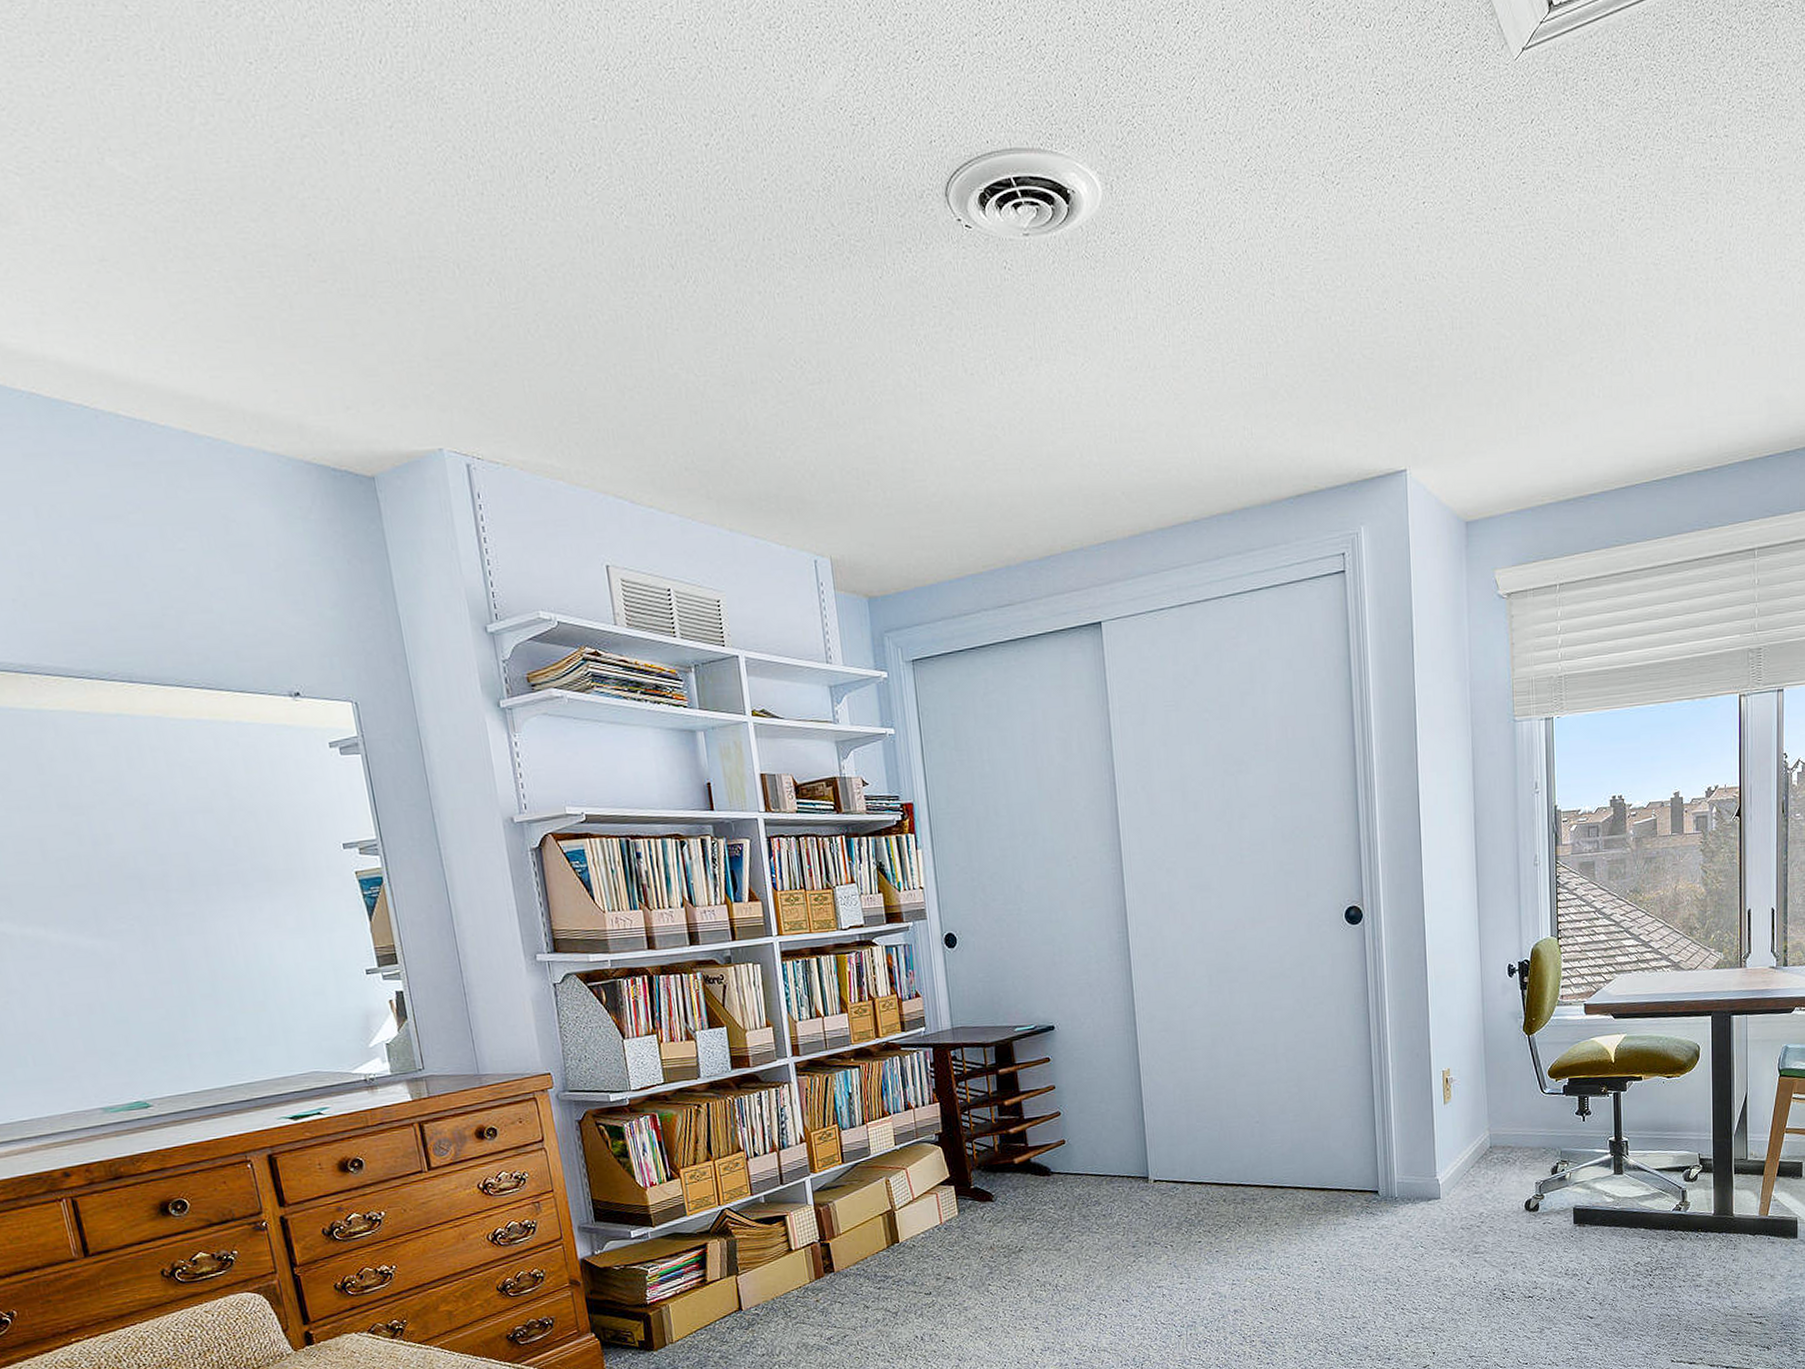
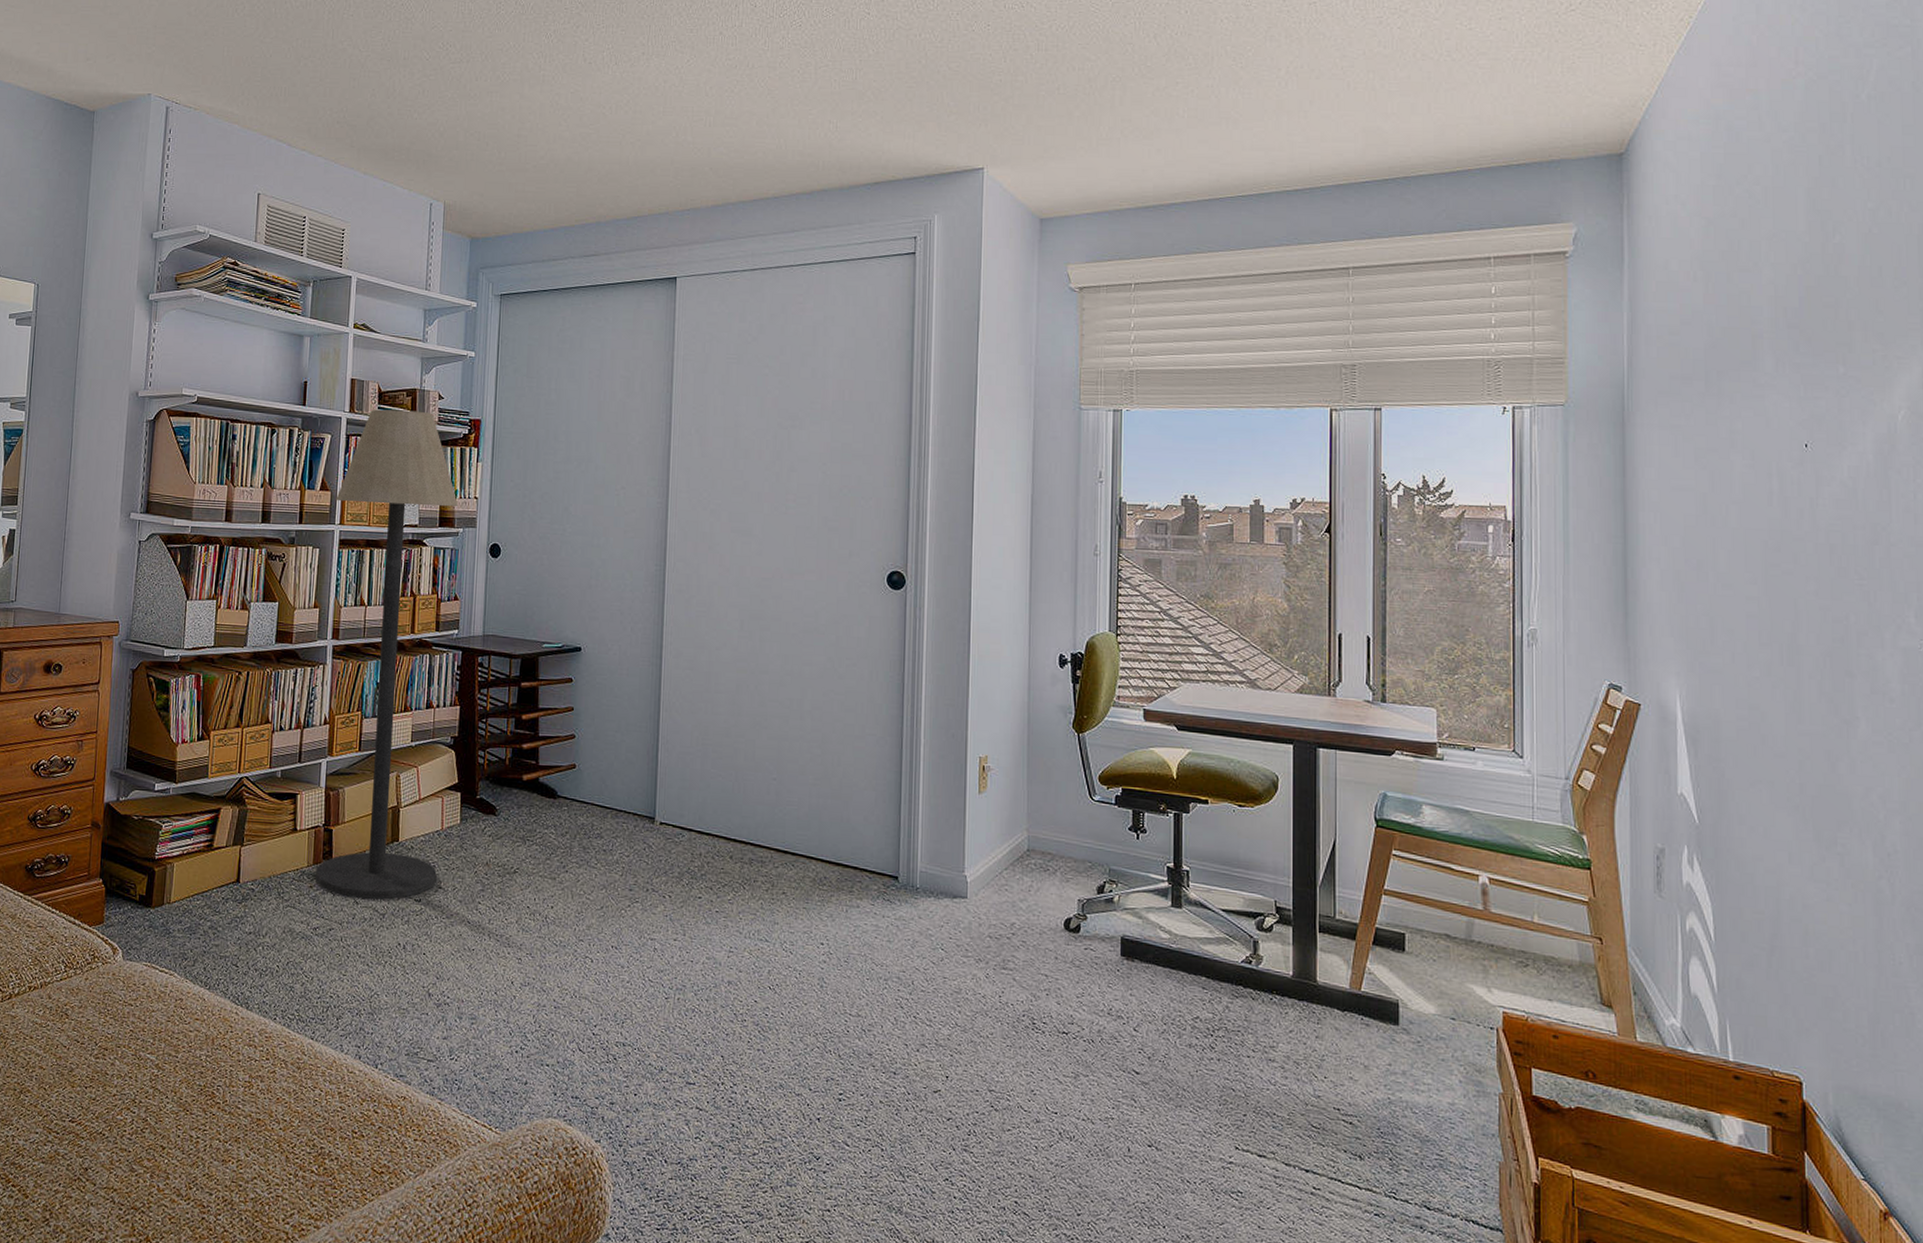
floor lamp: none [768,801,944,1304] -> present [315,409,459,900]

